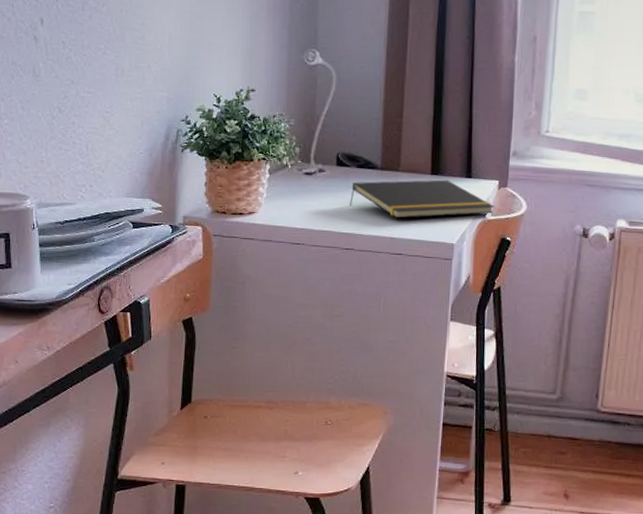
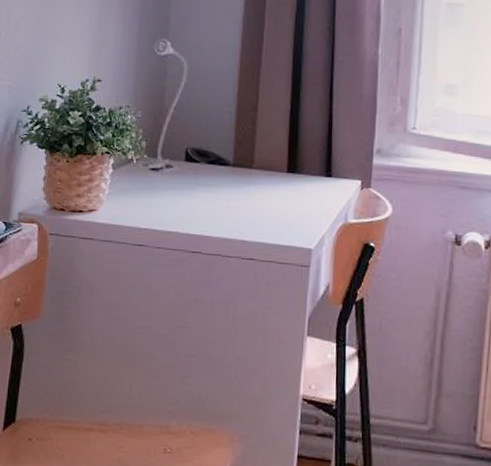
notepad: present [349,179,495,219] -> none [197,178,357,220]

